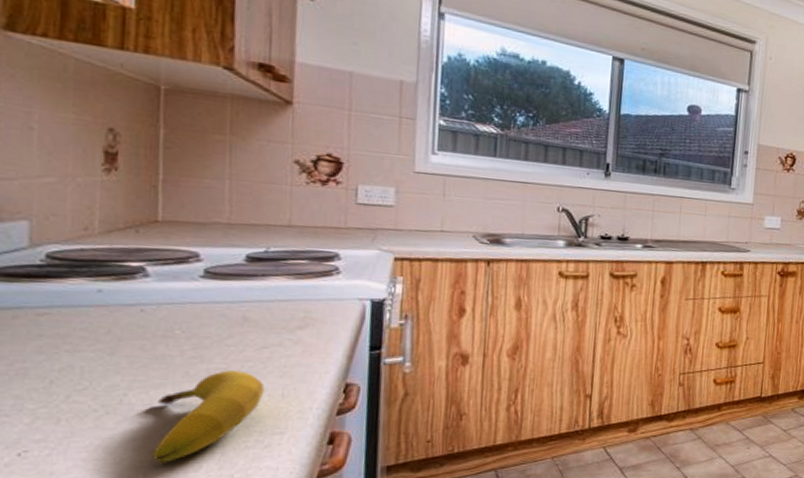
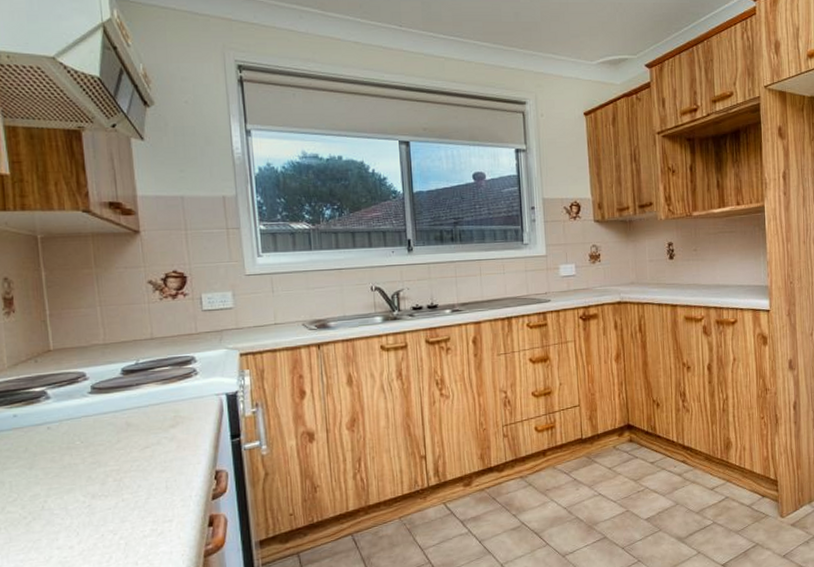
fruit: present [151,370,265,463] -> none [71,470,152,557]

